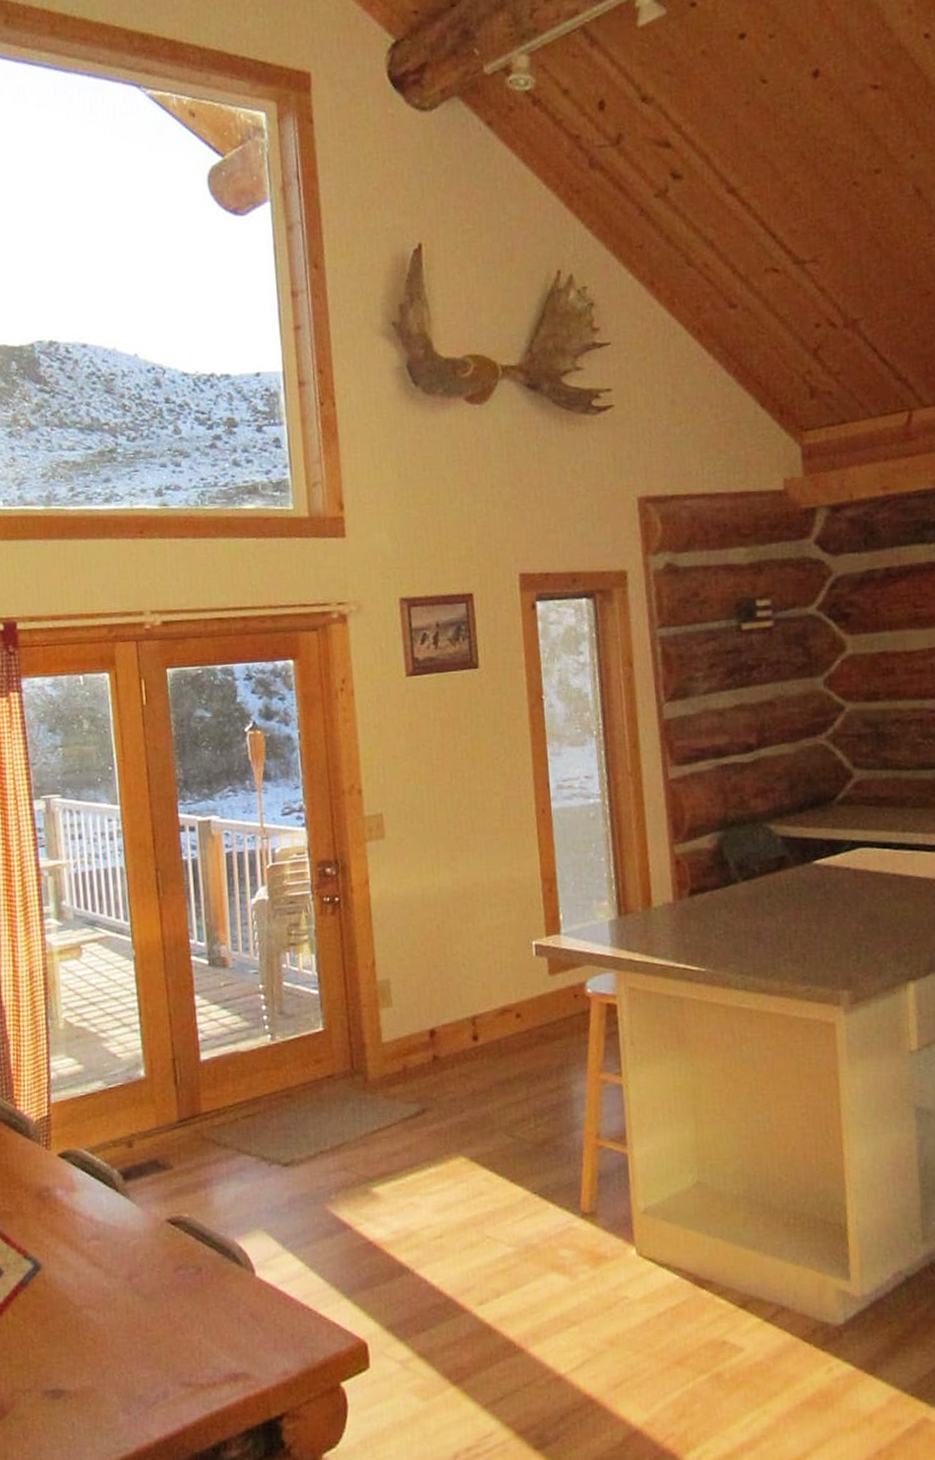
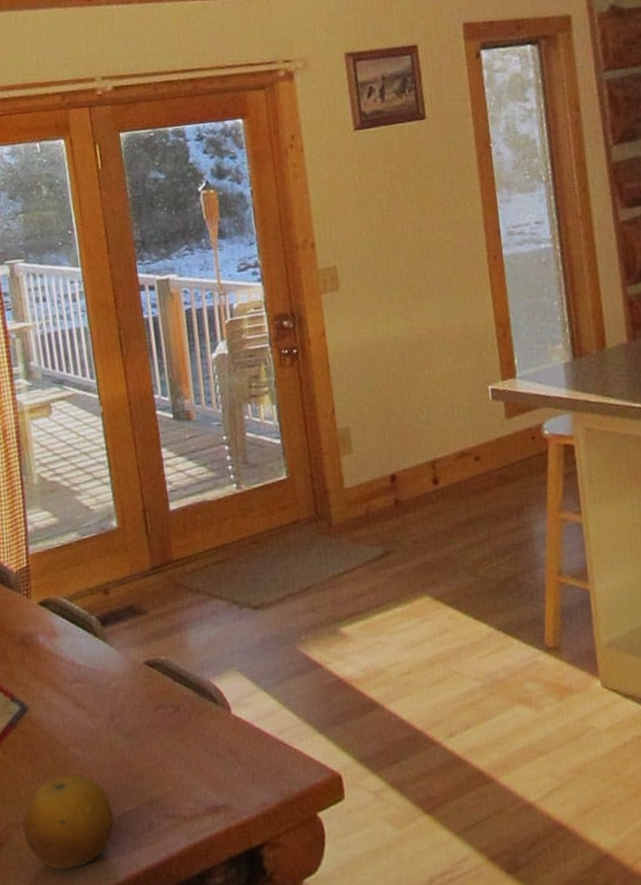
fruit: none [30,1337,127,1440] -> present [23,774,115,870]

